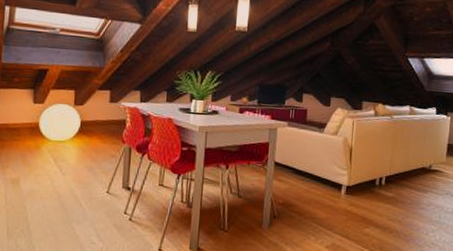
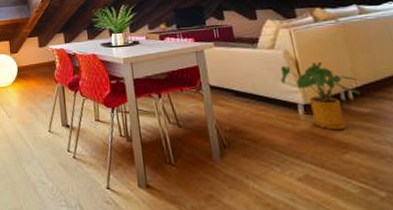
house plant: none [335,151,393,209] -> present [280,62,361,130]

